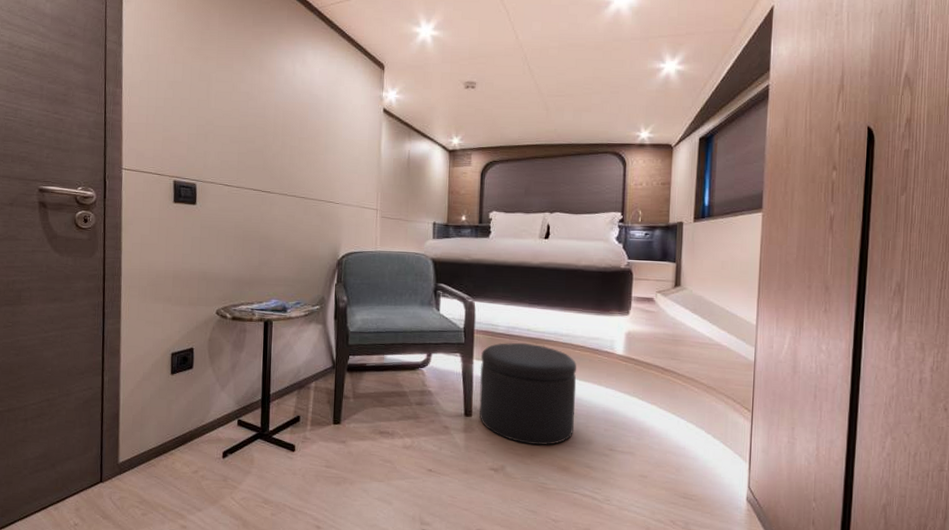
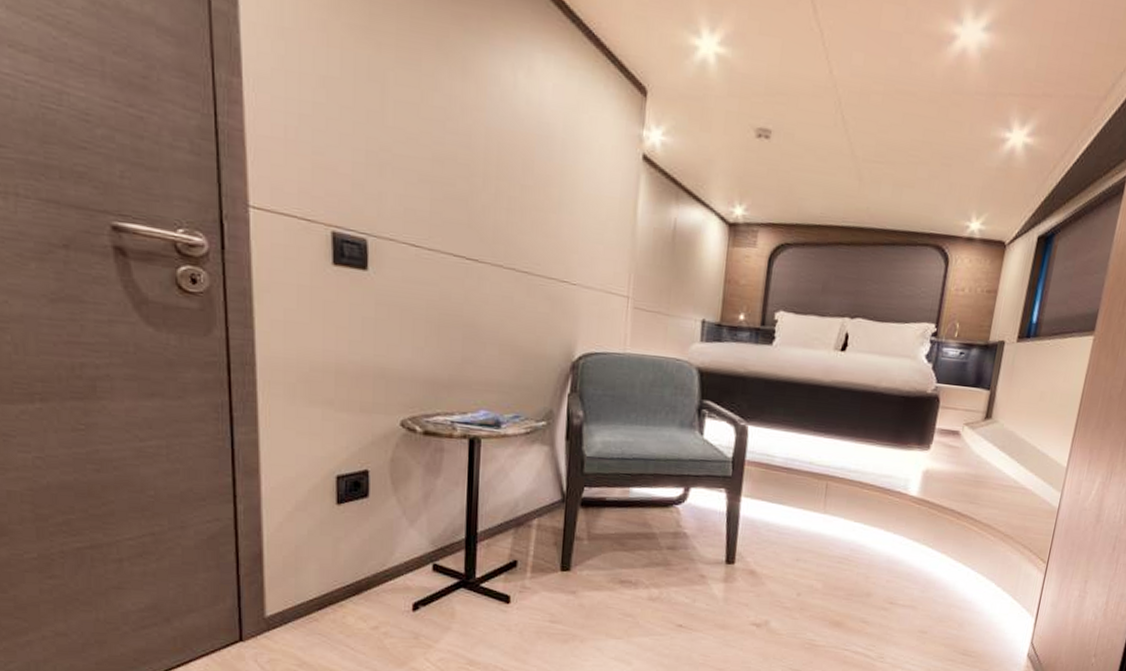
ottoman: present [479,342,577,446] -> none [743,477,863,599]

